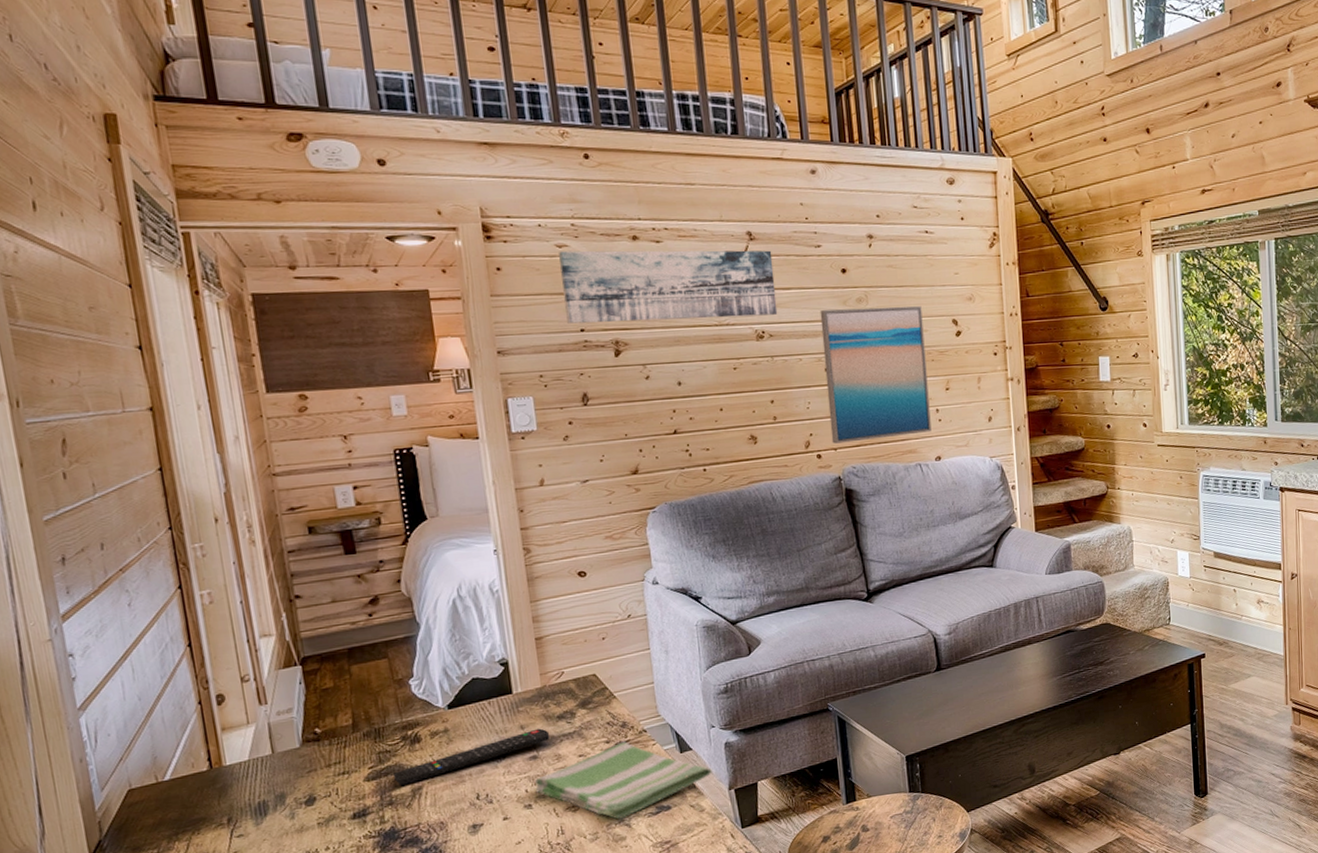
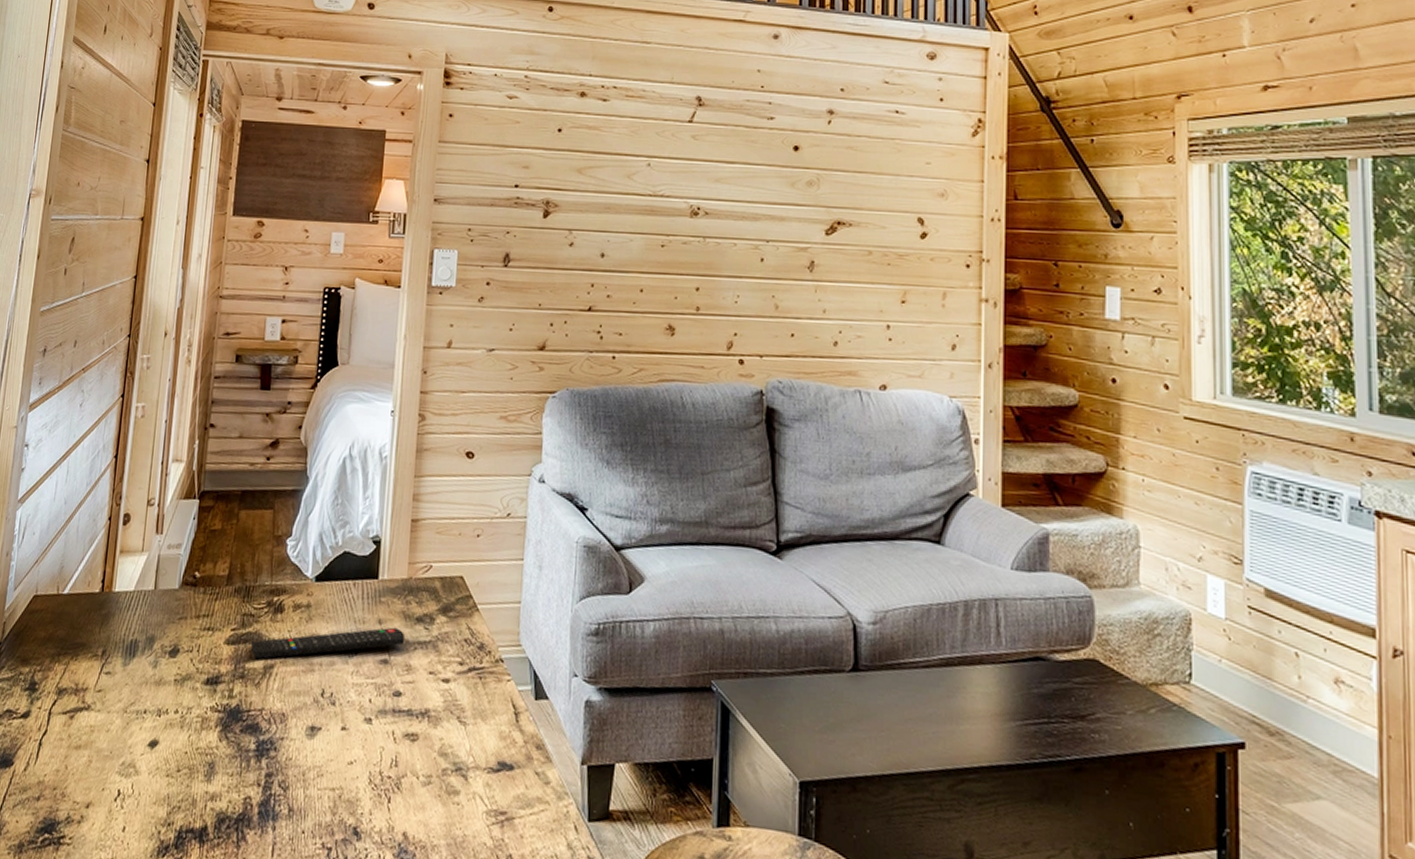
dish towel: present [535,741,712,819] -> none [378,667,566,767]
wall art: present [559,250,778,324] -> none [504,103,720,190]
wall art: present [820,306,932,444] -> none [758,191,882,353]

